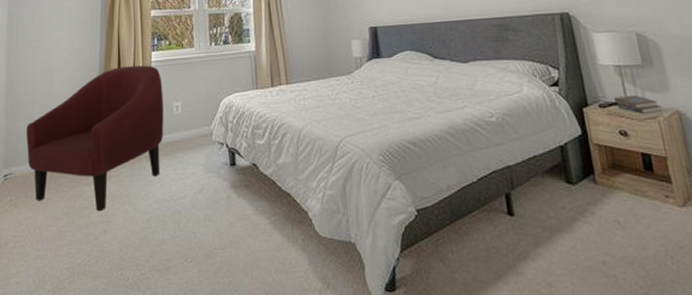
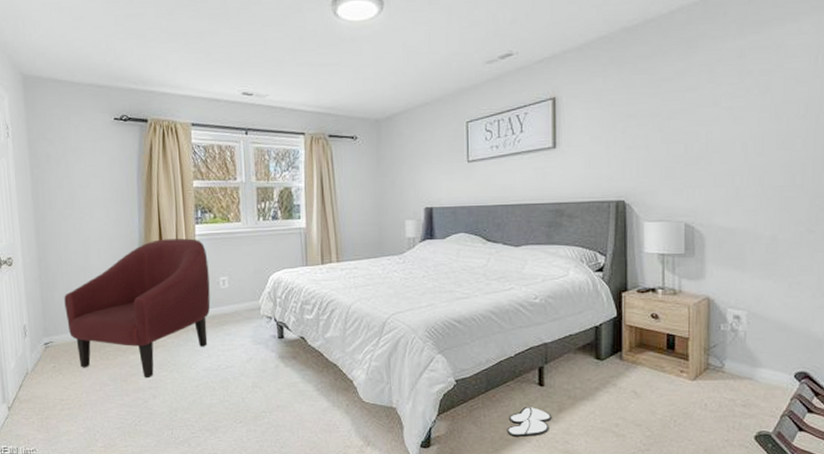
slippers: none [479,241,529,278] -> present [507,407,552,437]
books: present [604,94,664,121] -> none [641,281,695,306]

